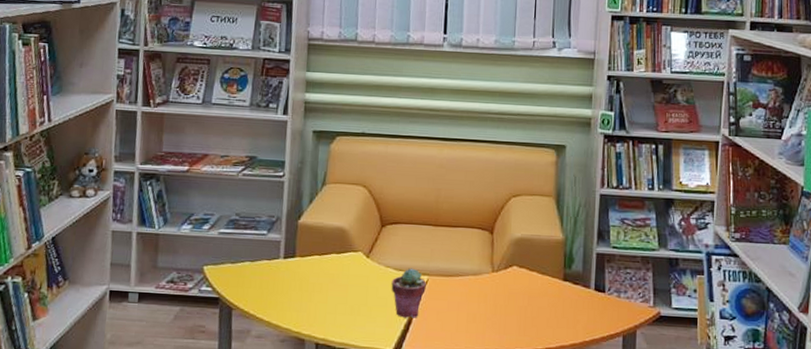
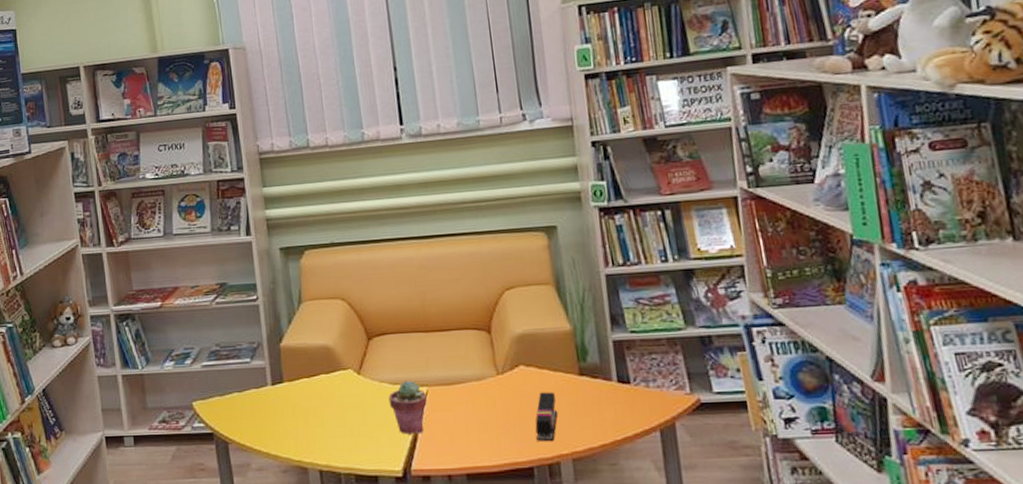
stapler: none [517,292,540,337] -> present [535,392,558,442]

